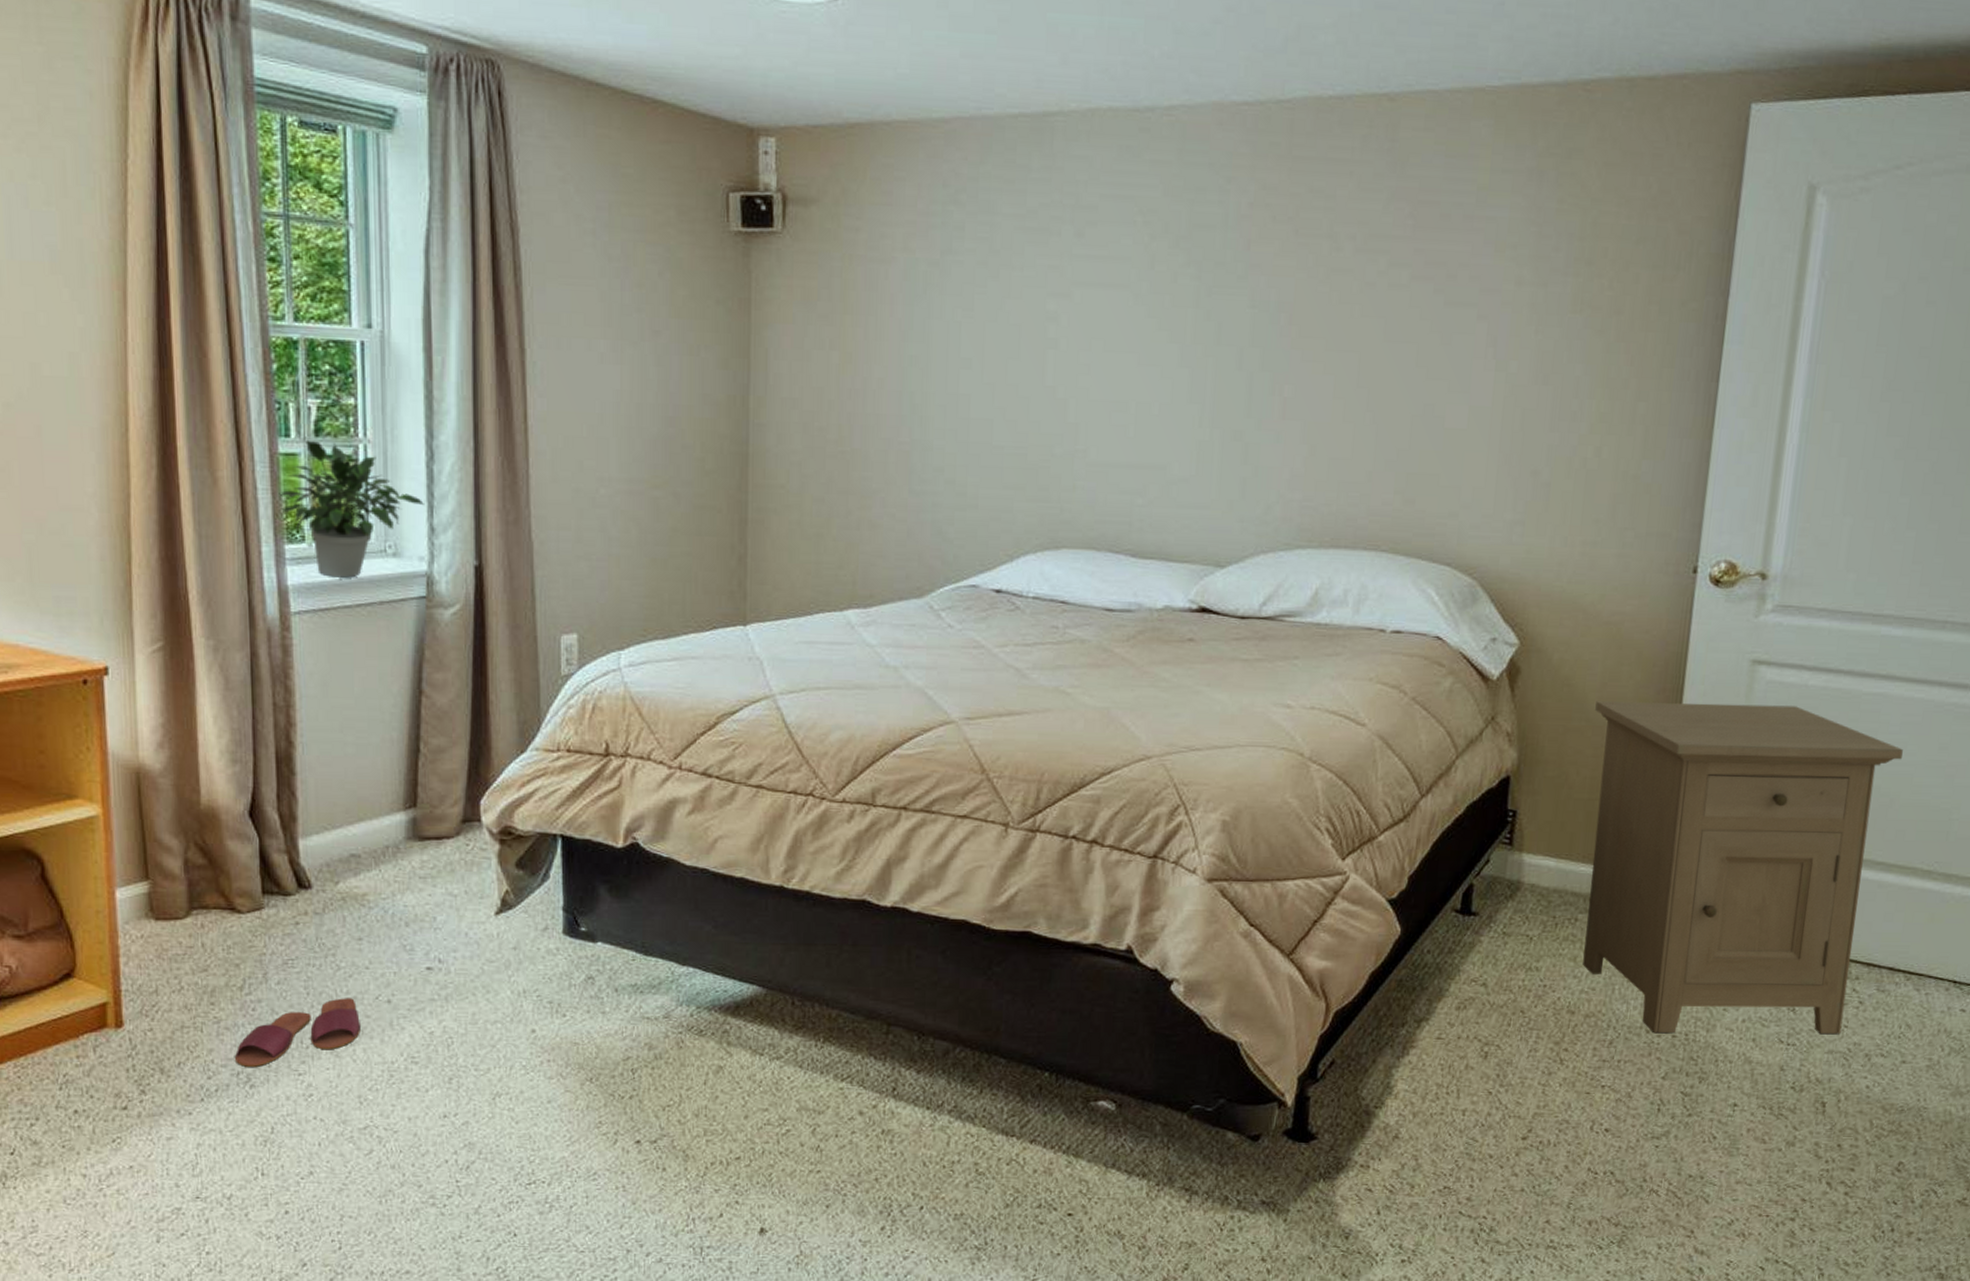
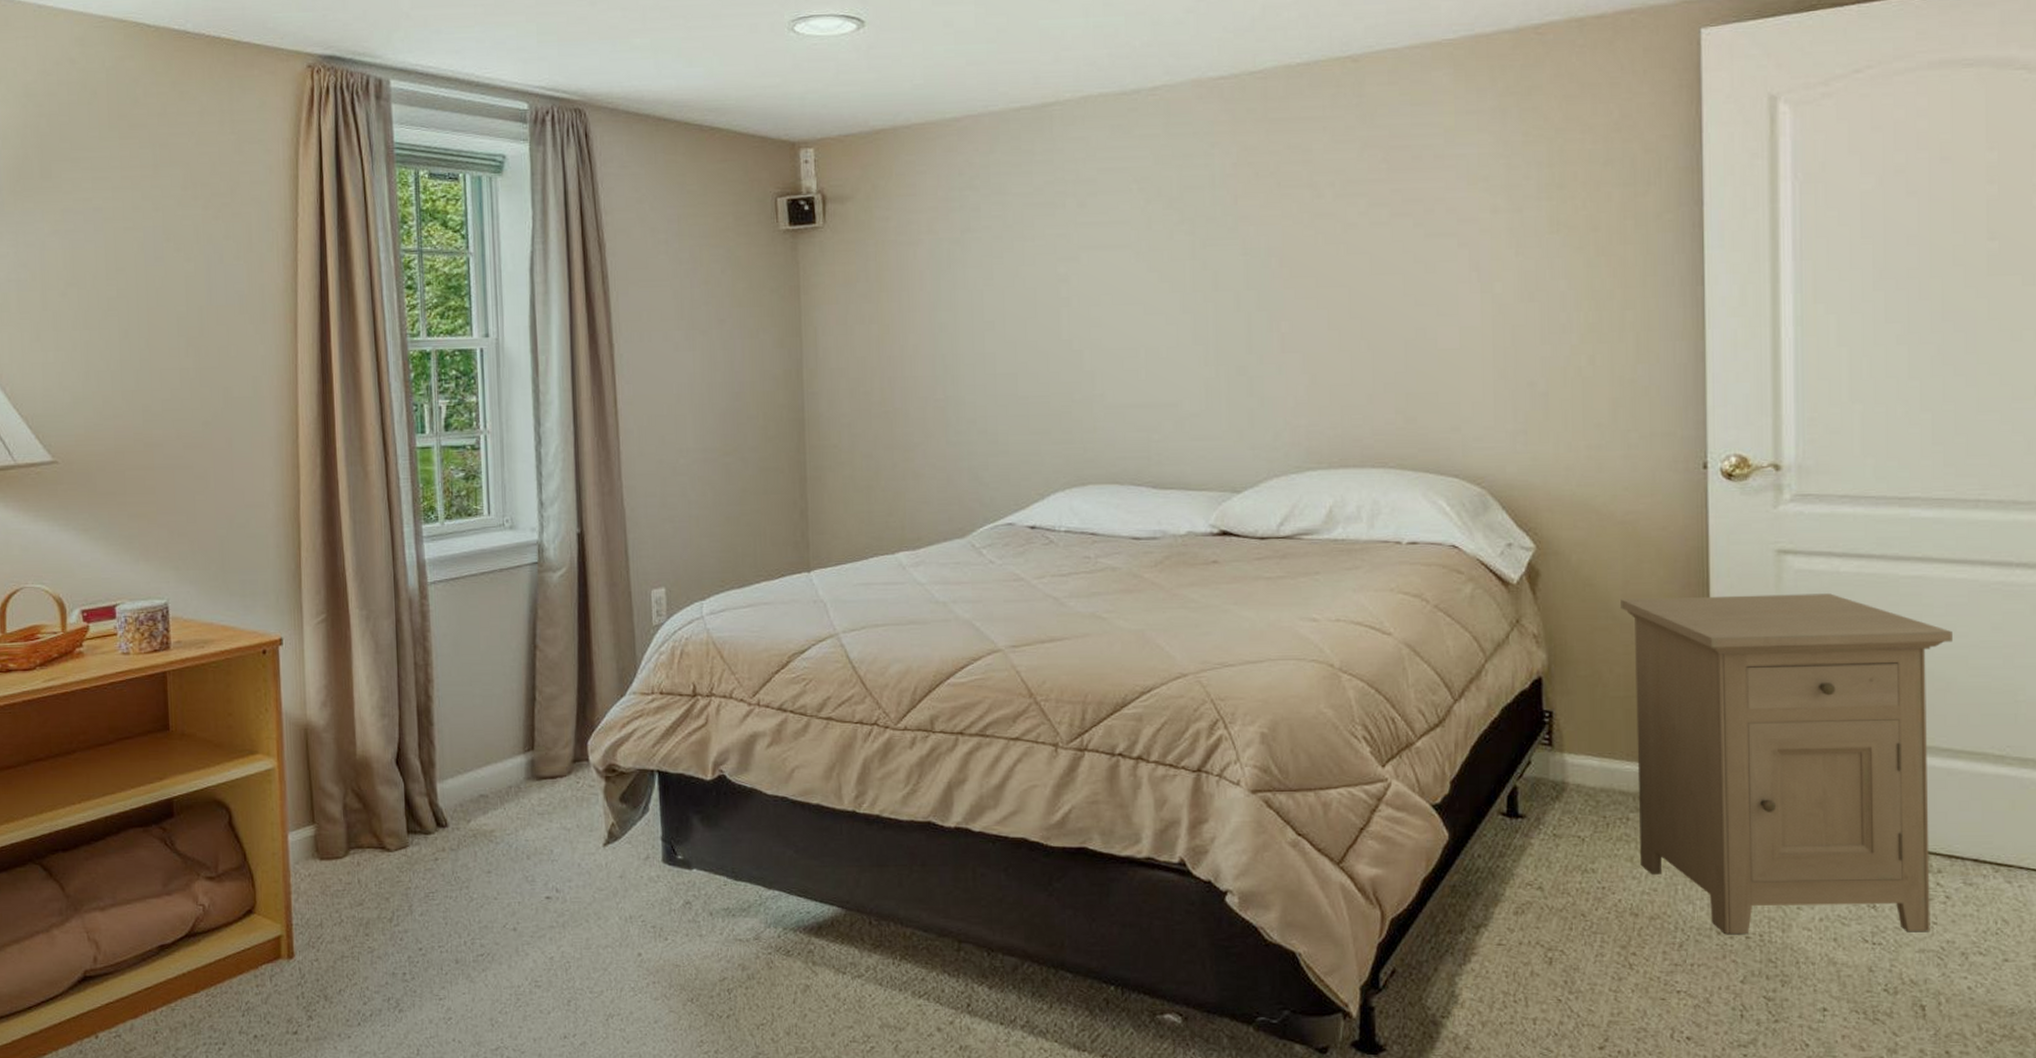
slippers: present [235,998,360,1067] -> none [386,927,491,993]
potted plant: present [279,441,426,578] -> none [417,435,535,550]

